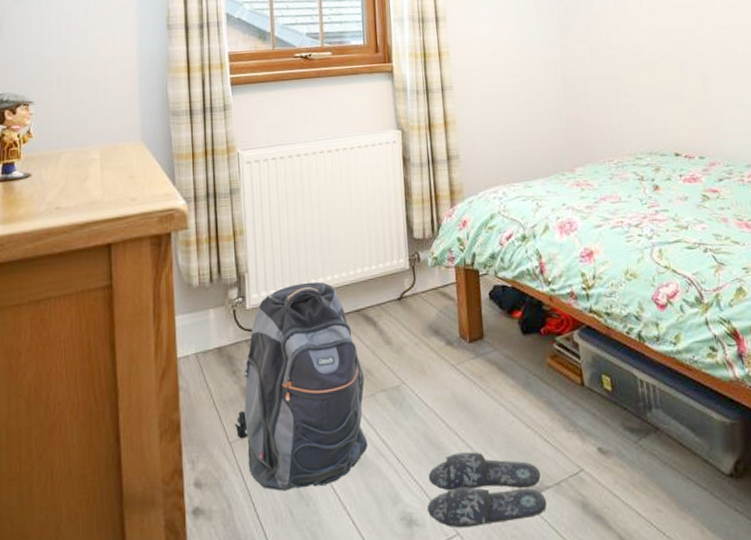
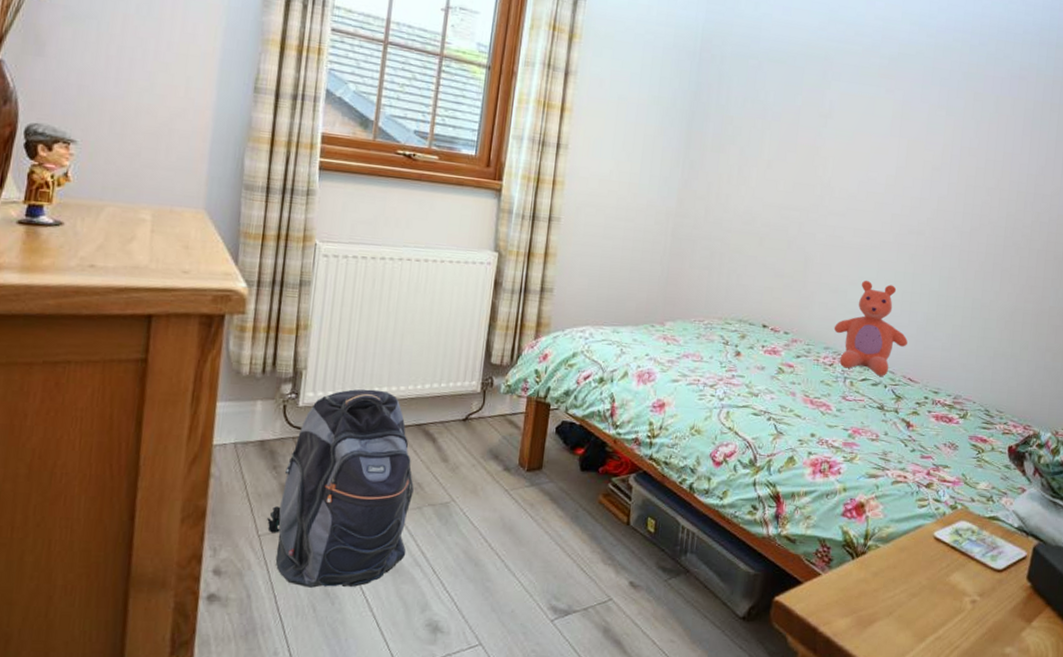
slippers: present [428,452,546,528] -> none [455,571,571,639]

